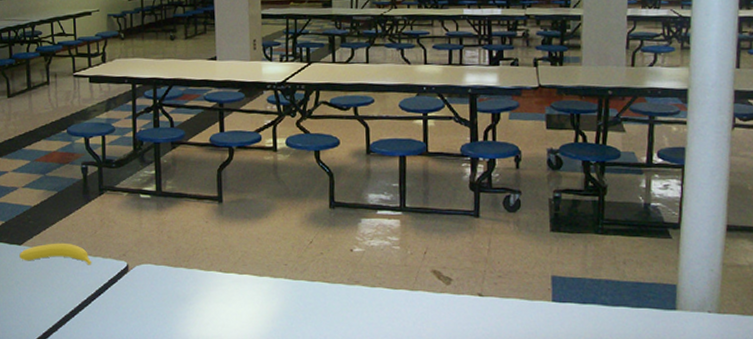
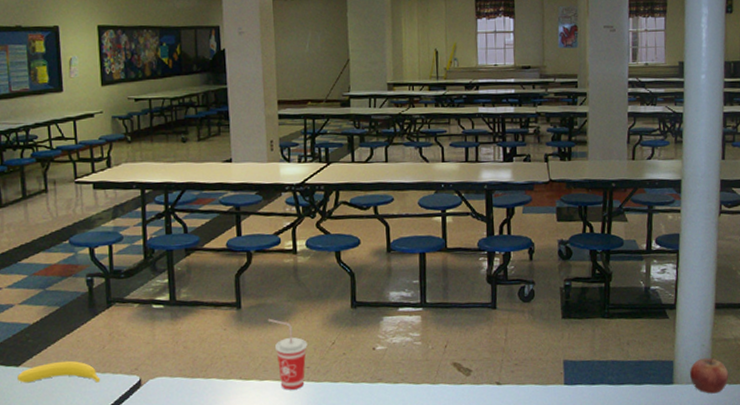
beverage cup: none [247,214,286,286] -> present [267,318,308,390]
apple: none [695,283,743,324] -> present [689,356,729,394]

